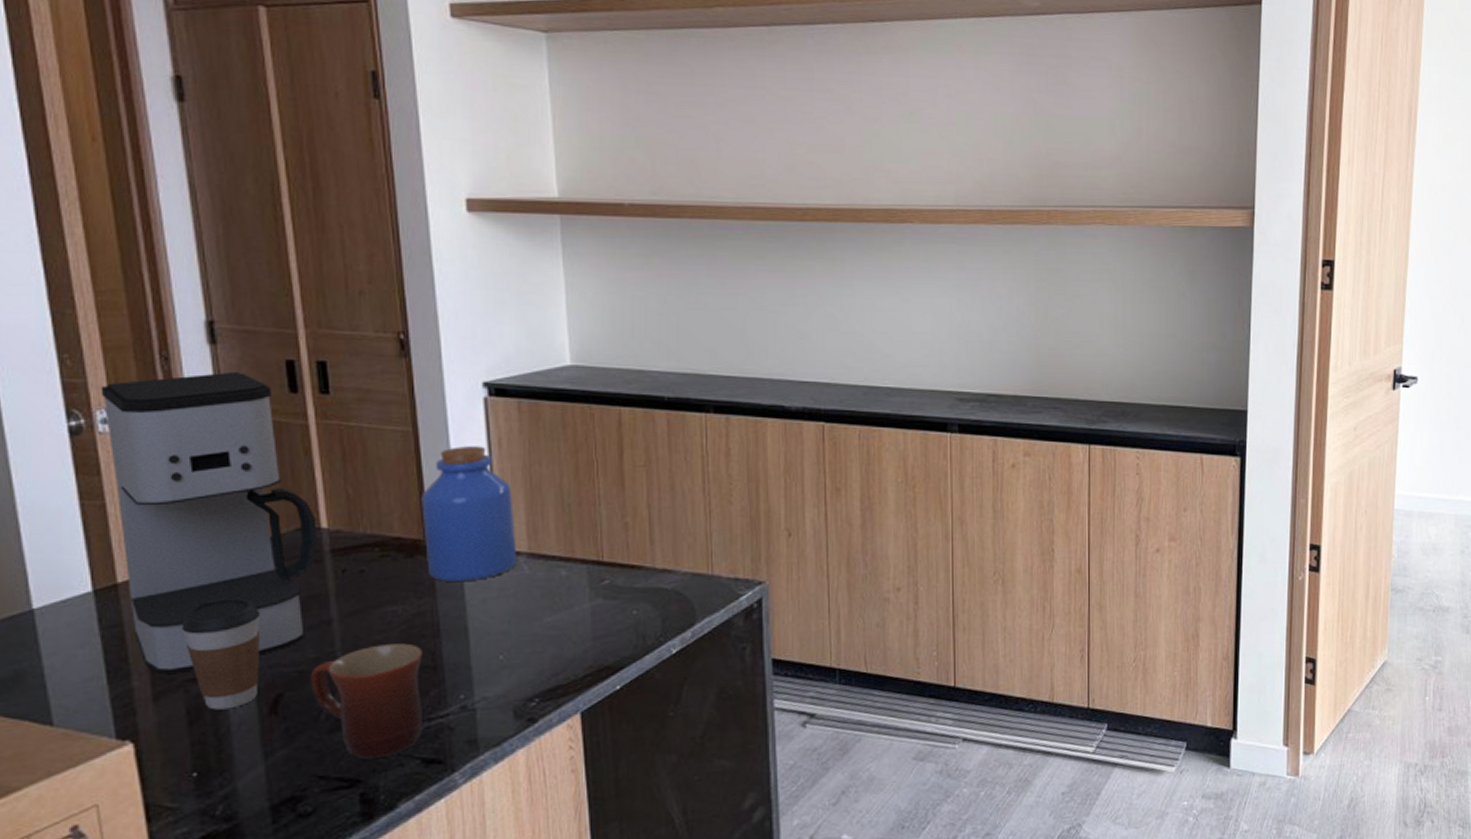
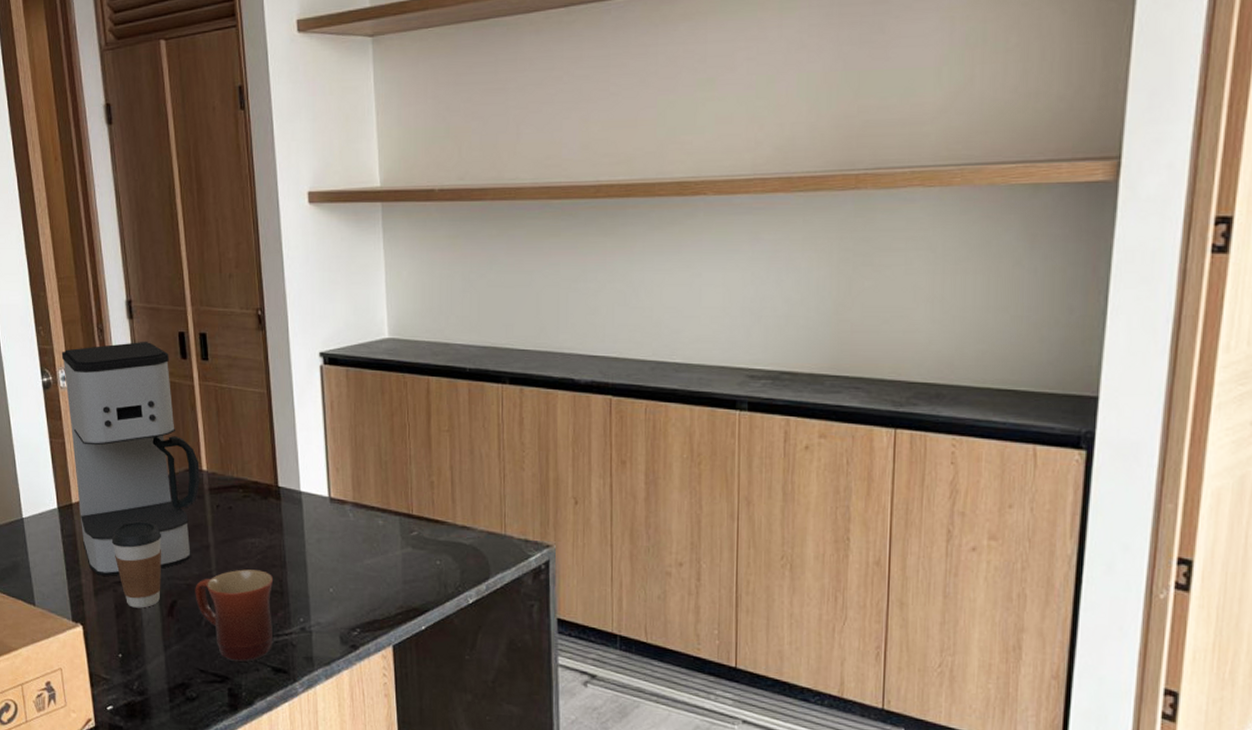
jar: present [421,446,517,583] -> none [273,407,344,523]

